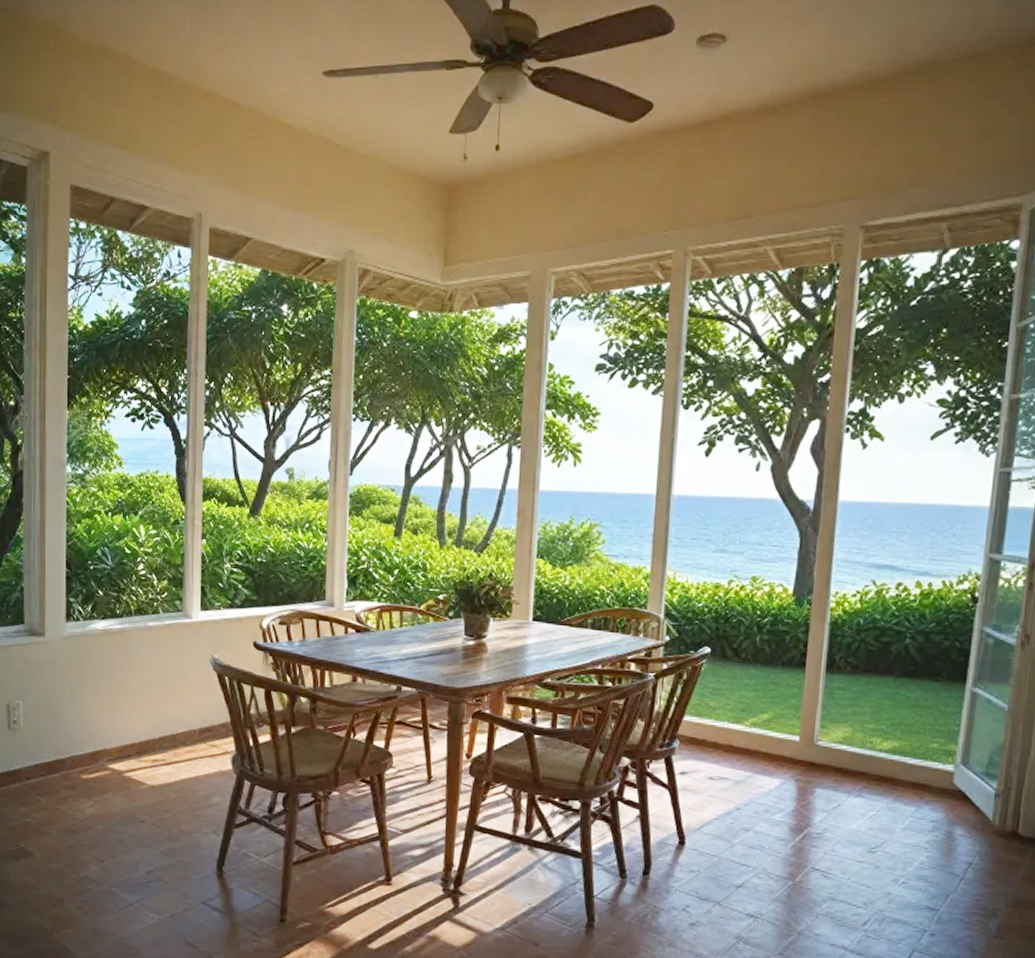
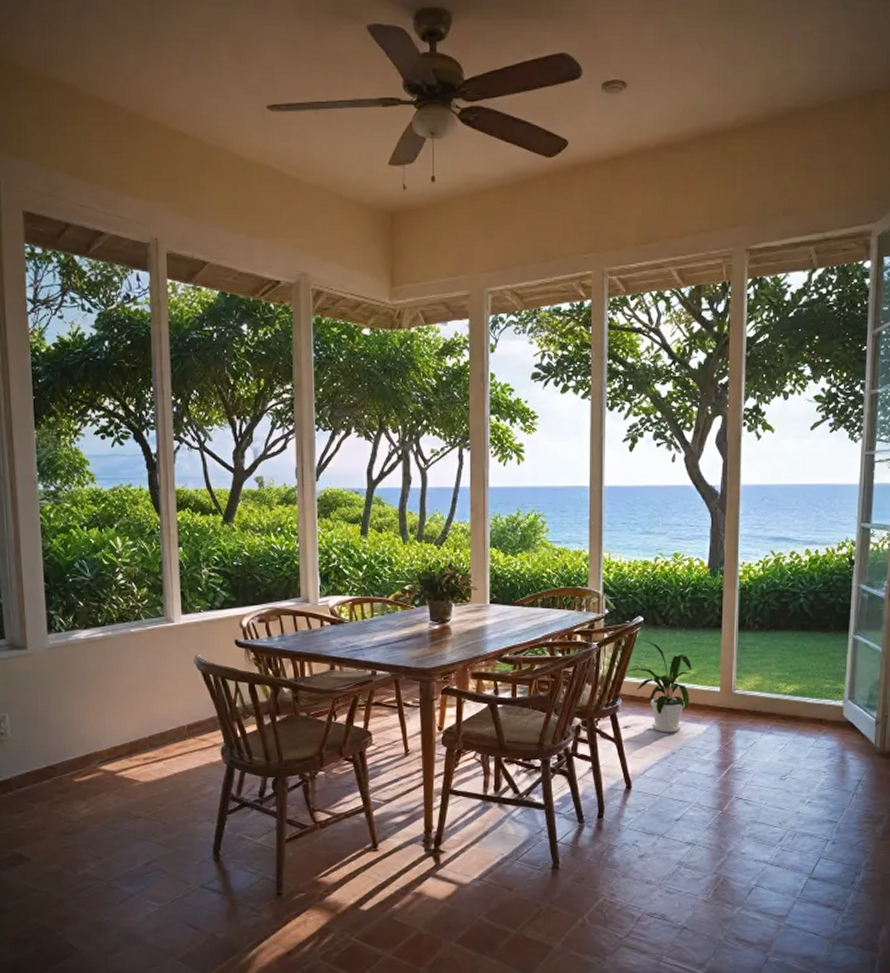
house plant: none [684,674,767,785] -> present [624,640,693,733]

